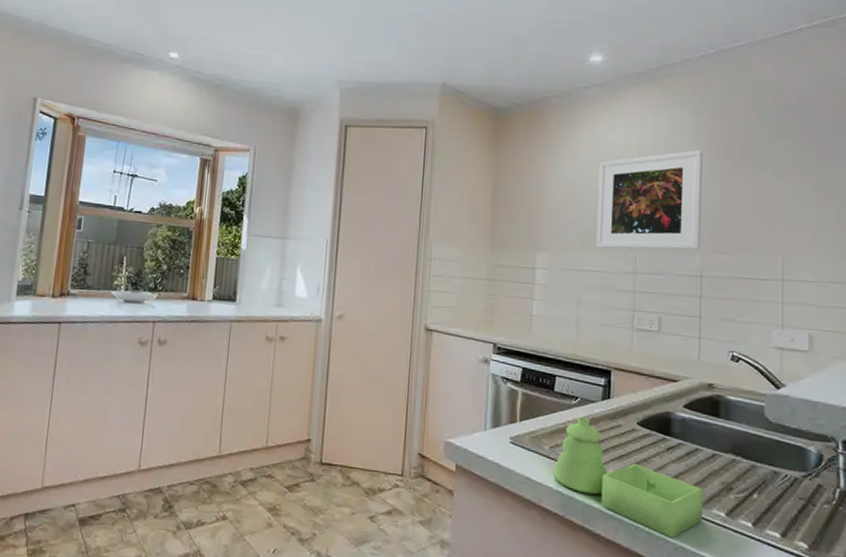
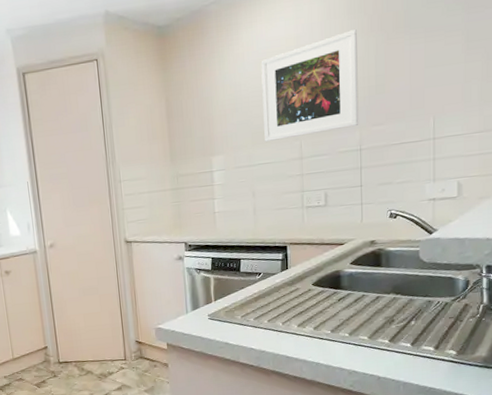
soap dispenser: present [555,417,703,538] -> none [248,288,370,366]

